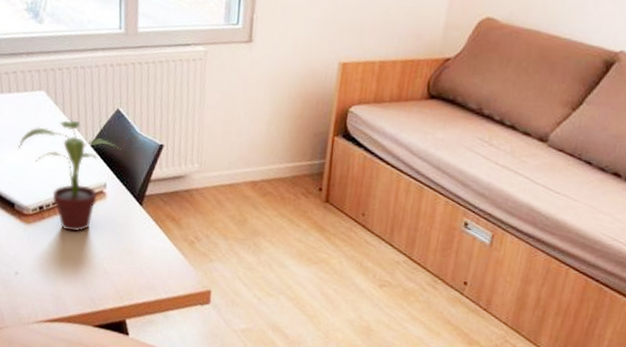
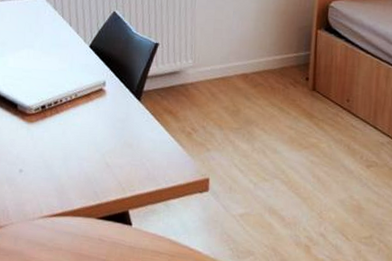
potted plant: present [17,120,121,232] -> none [19,23,119,129]

